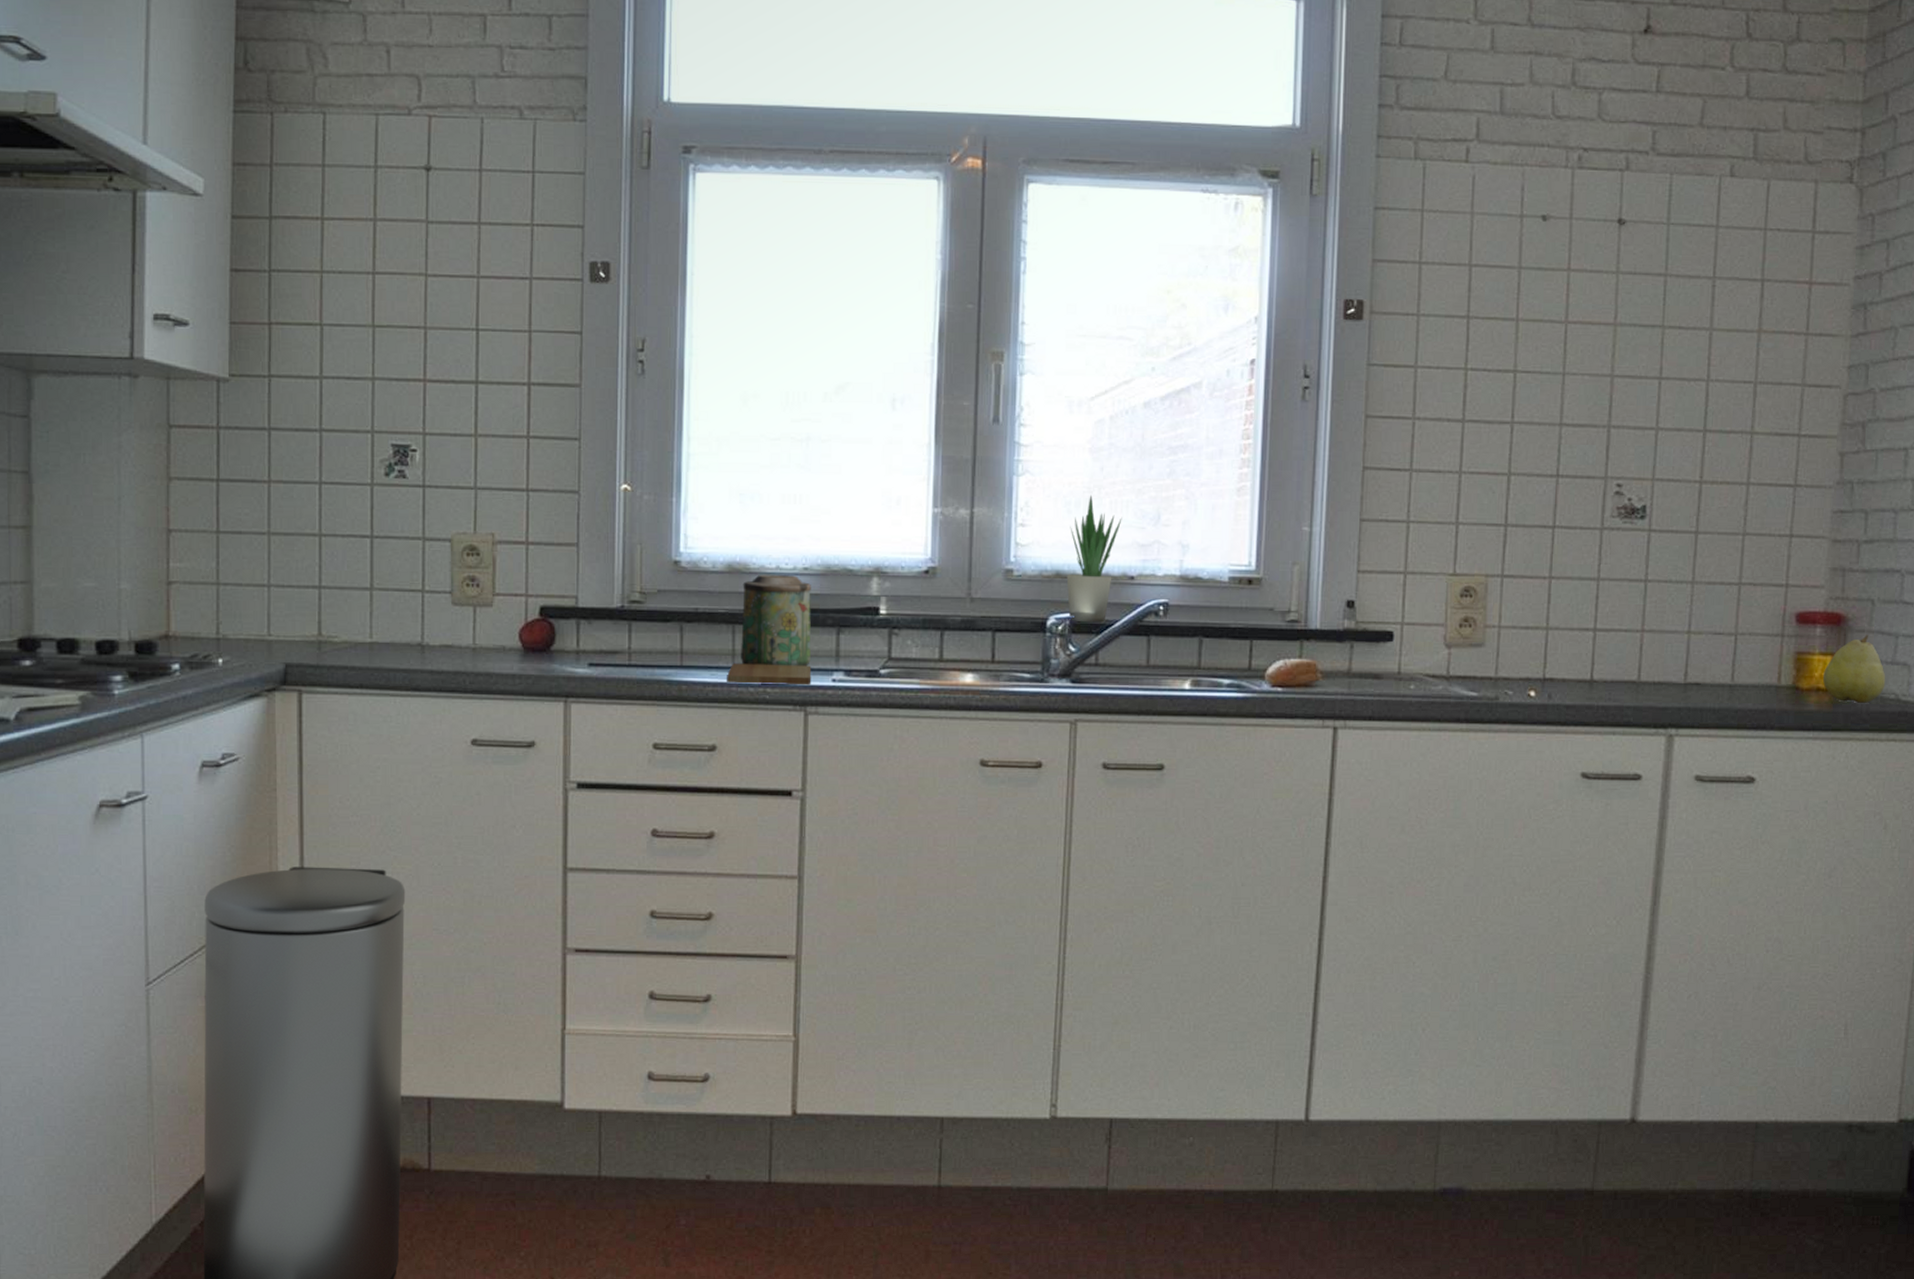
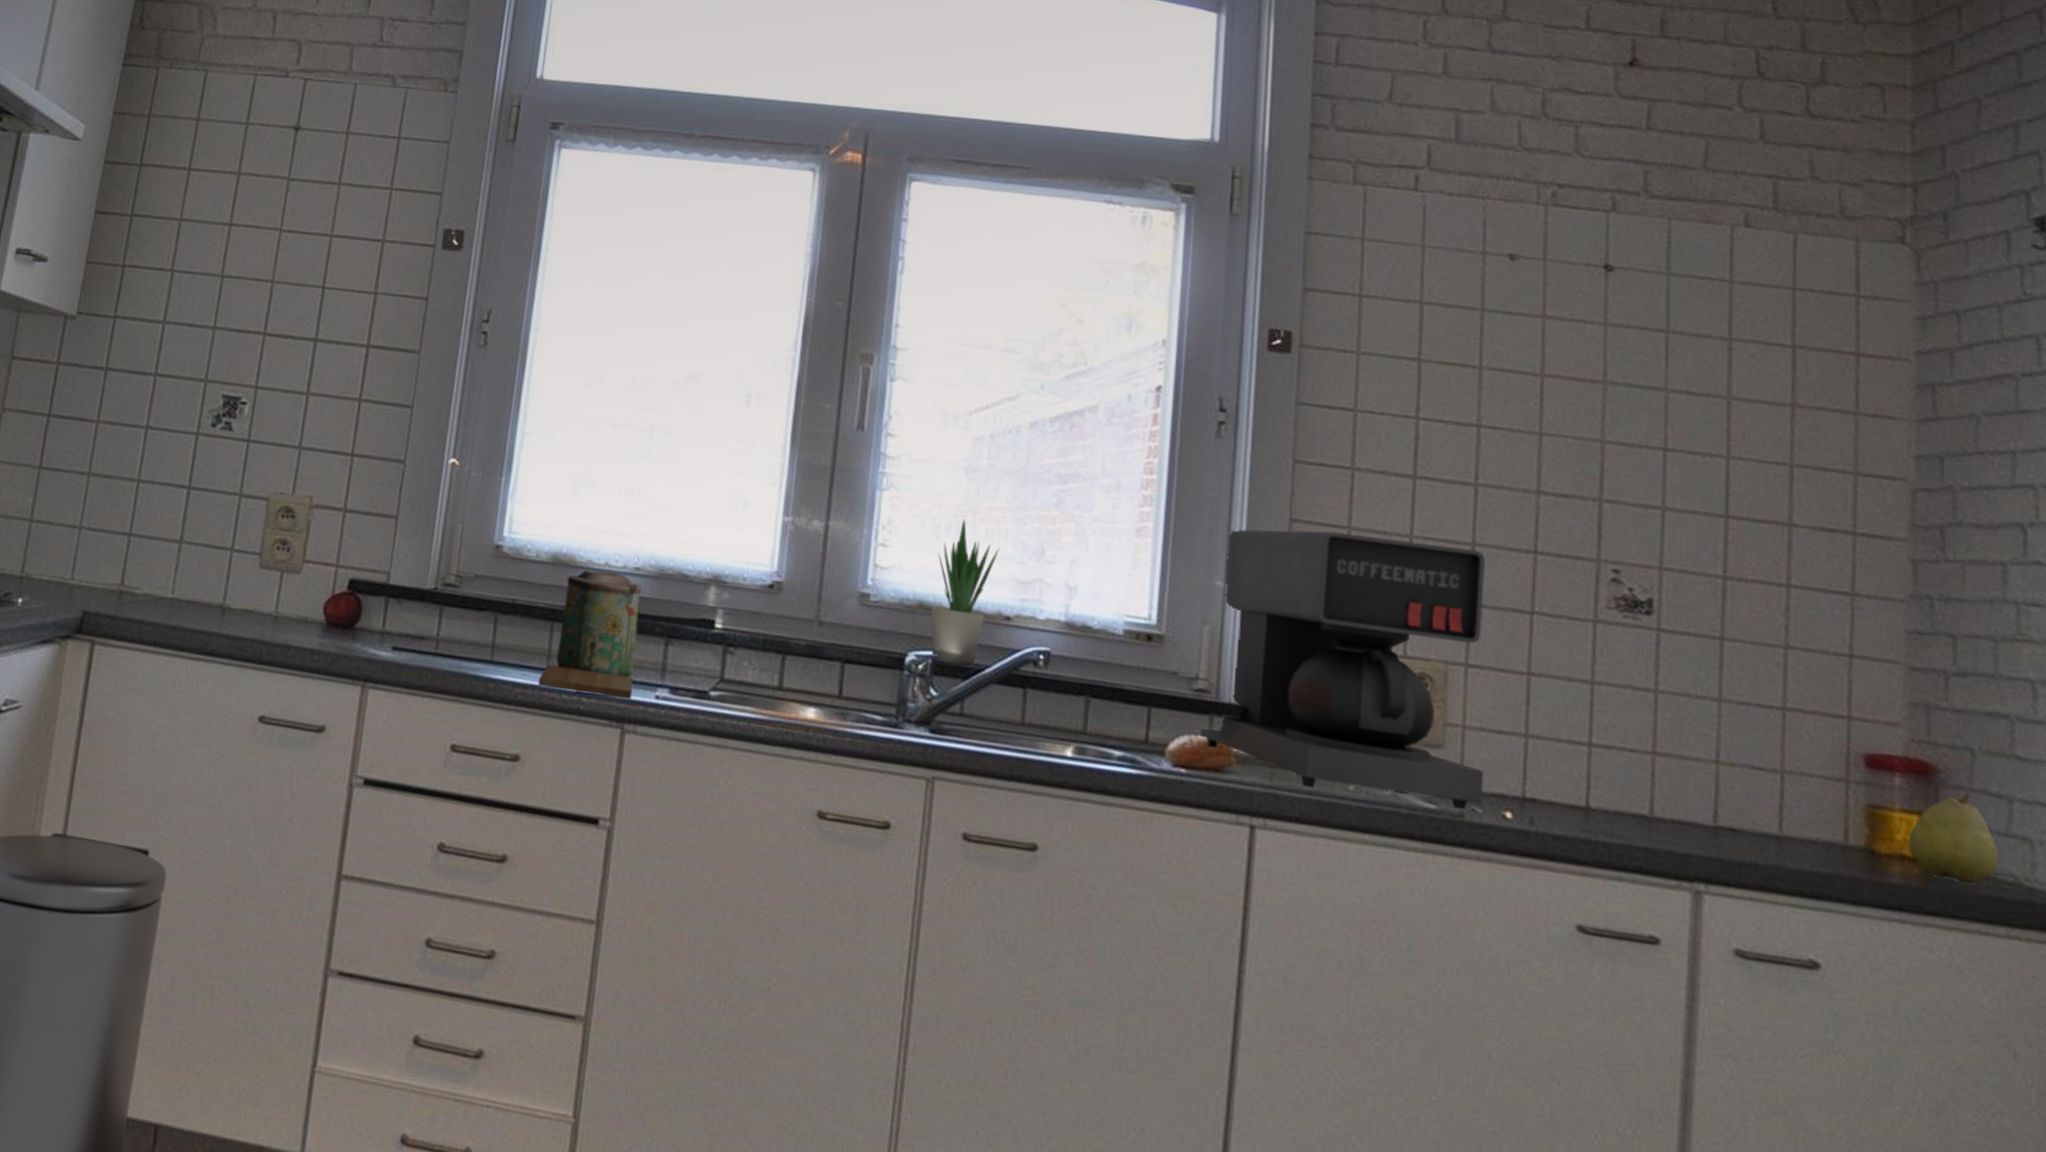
coffee maker: none [1293,475,1518,694] -> present [1200,529,1485,811]

